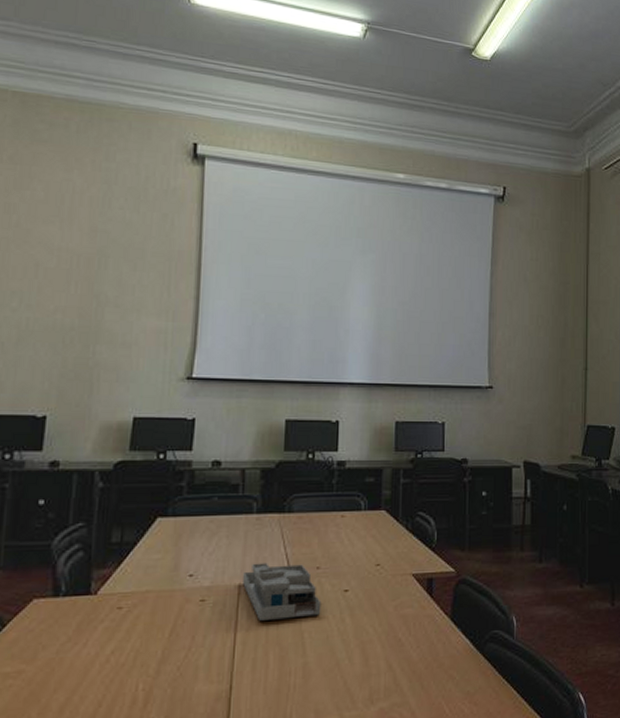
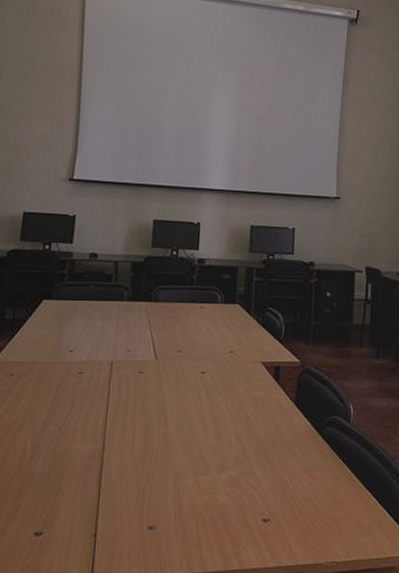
desk organizer: present [243,562,322,621] -> none [115,344,182,394]

